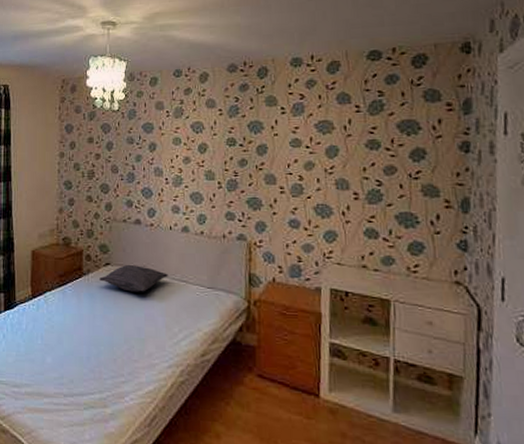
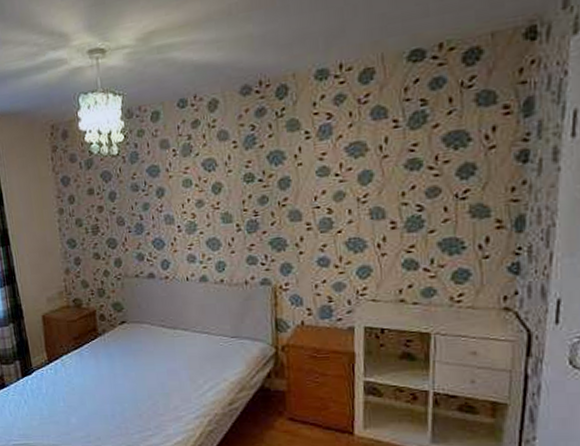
pillow: present [99,264,168,292] -> none [116,320,189,348]

